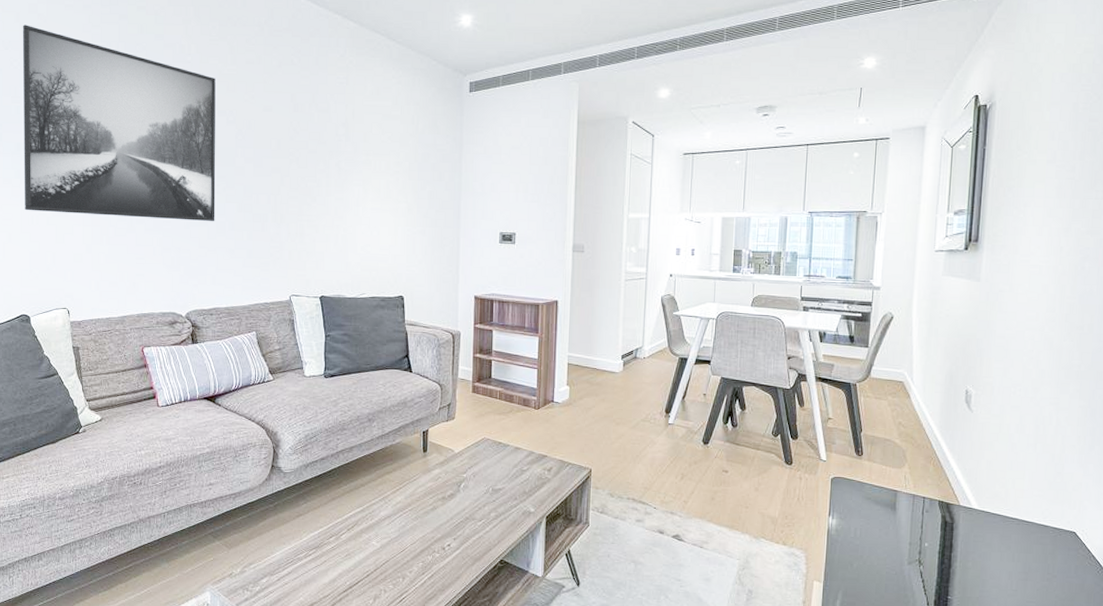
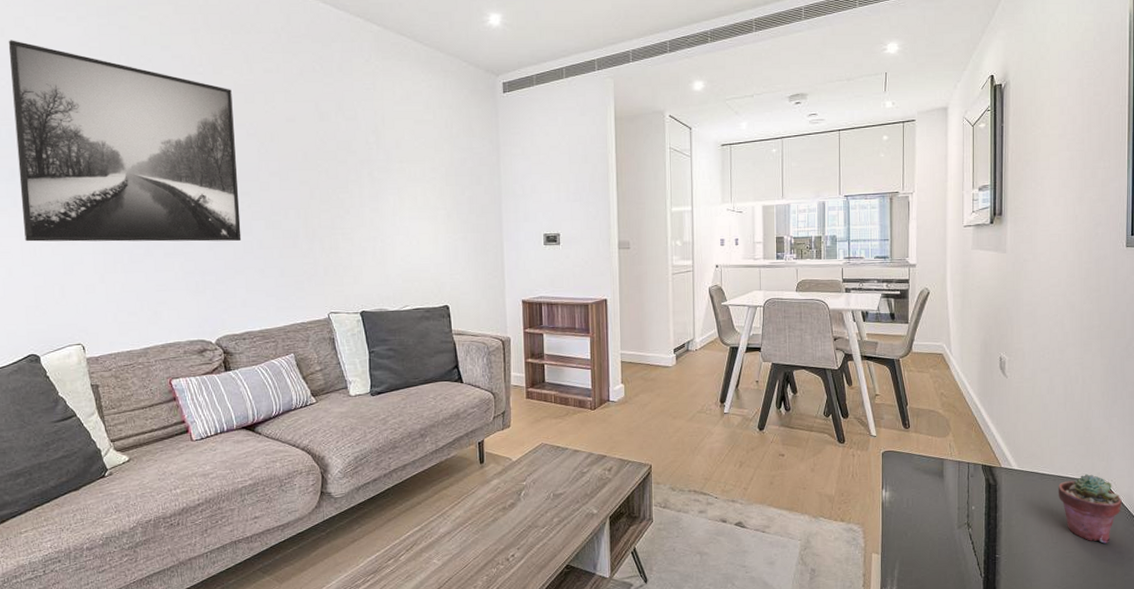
potted succulent: none [1021,520,1093,597] -> present [1058,473,1122,544]

